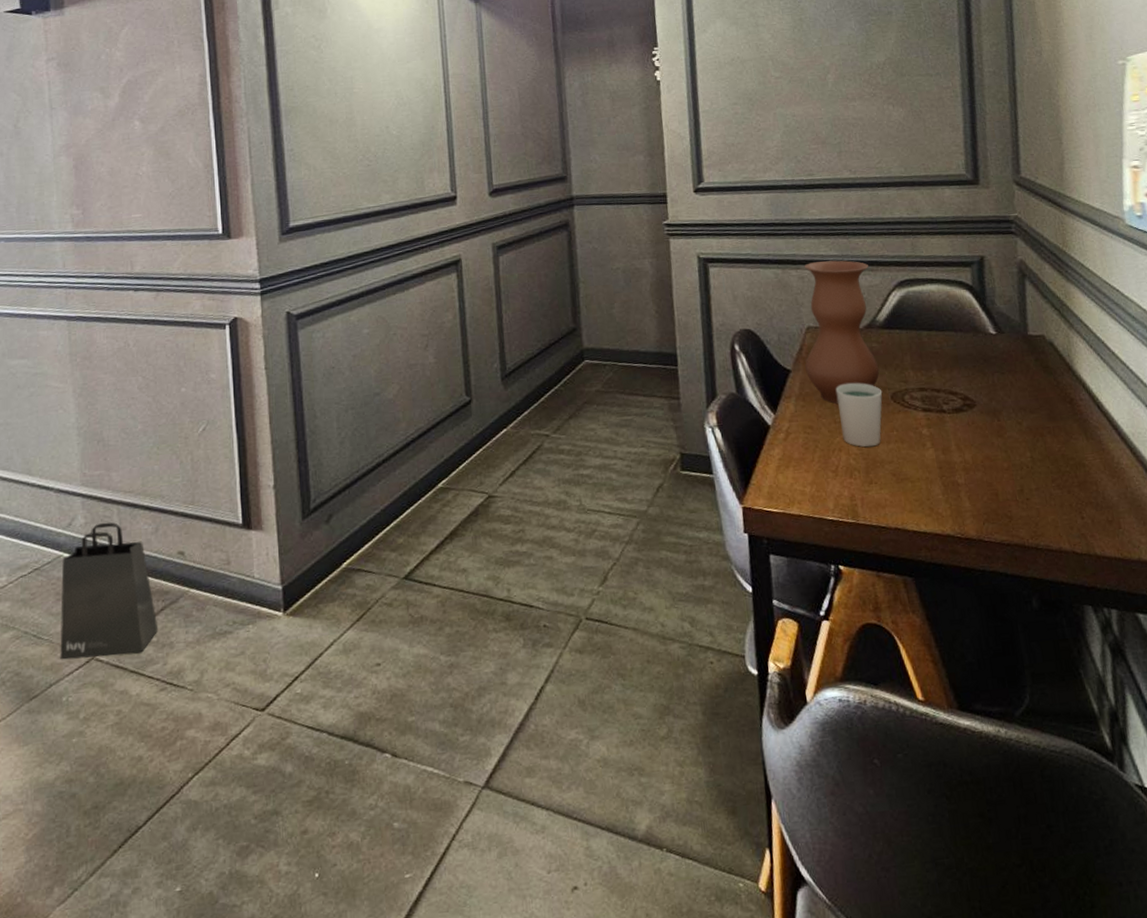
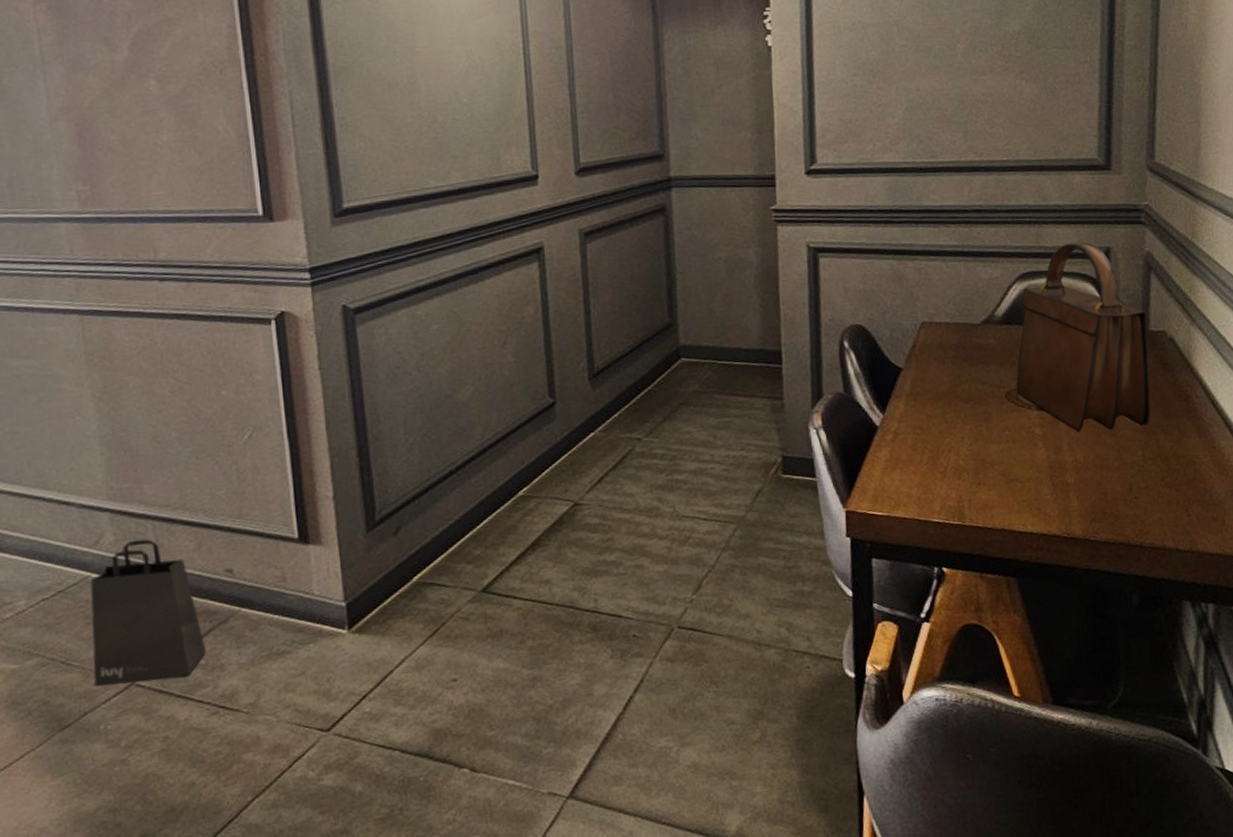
vase: present [804,260,880,404] -> none [917,250,995,403]
cup: present [835,383,883,447] -> none [948,381,997,448]
handbag: none [901,251,1036,433] -> present [1016,242,1151,432]

